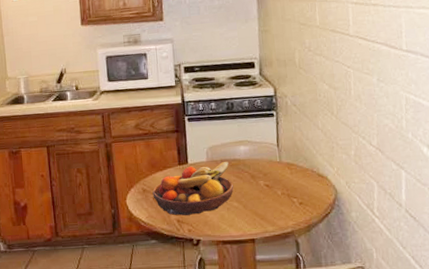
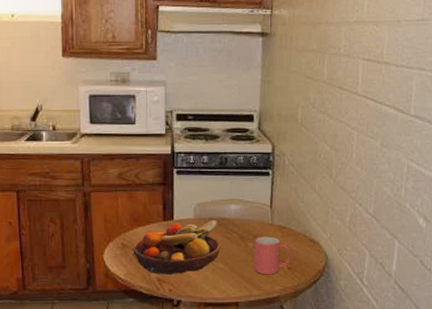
mug: none [265,174,301,211] -> present [254,236,290,275]

